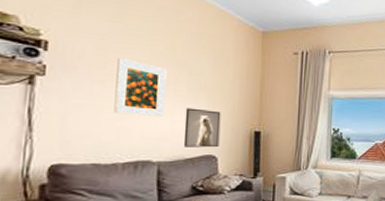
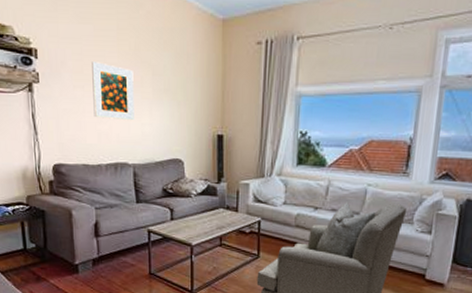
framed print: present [183,107,221,148] -> none [152,110,185,152]

